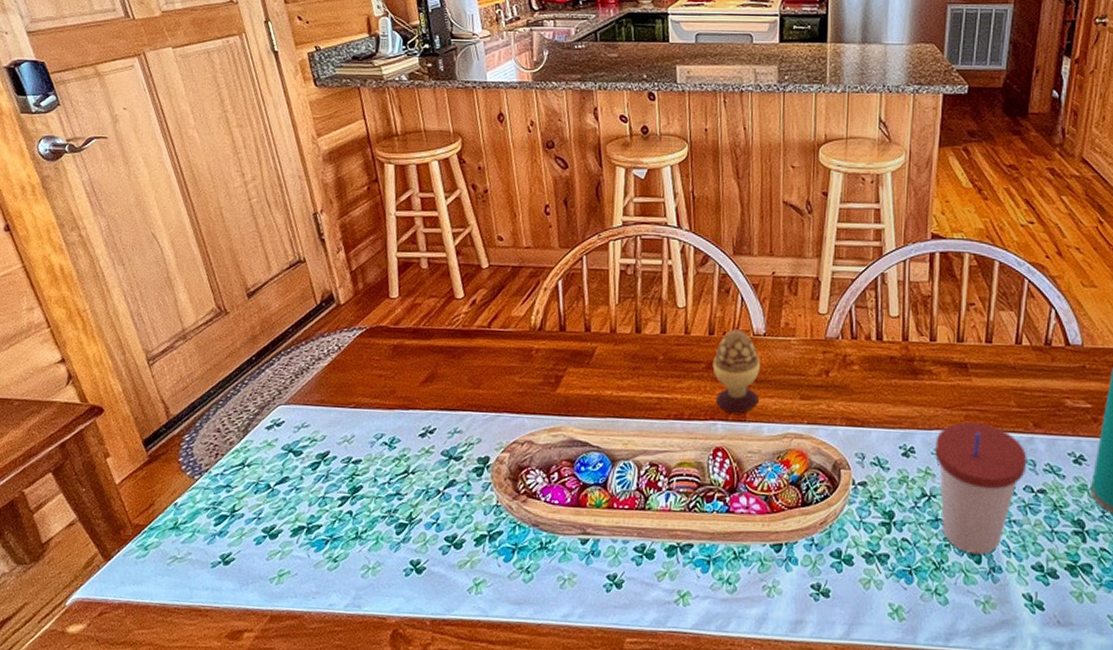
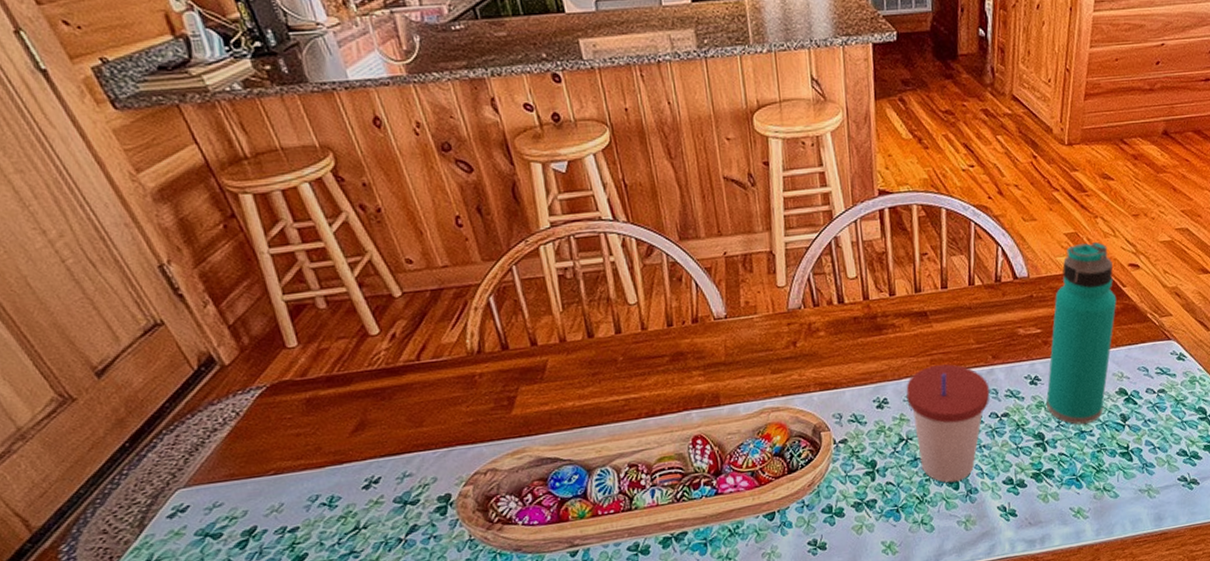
decorative egg: present [712,329,760,414] -> none [676,316,730,401]

